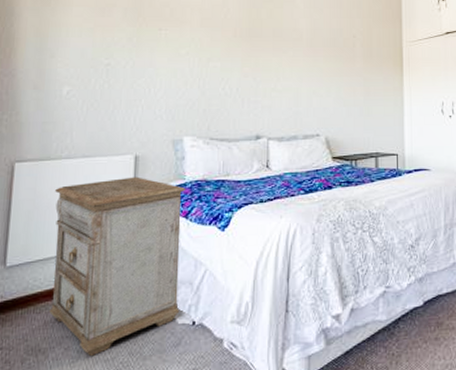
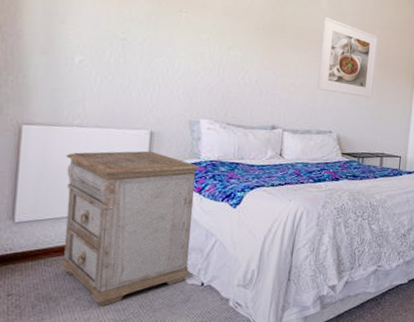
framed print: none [300,15,360,93] -> present [317,17,378,98]

